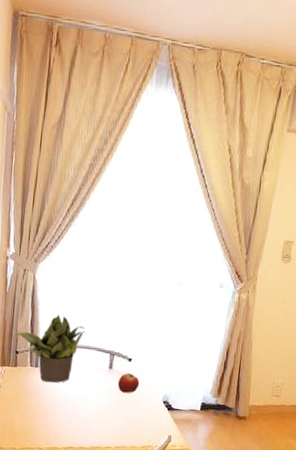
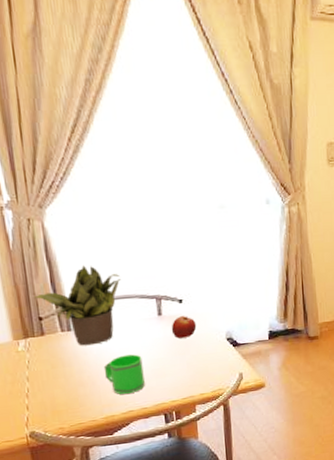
mug: none [56,397,89,432] -> present [103,354,145,395]

